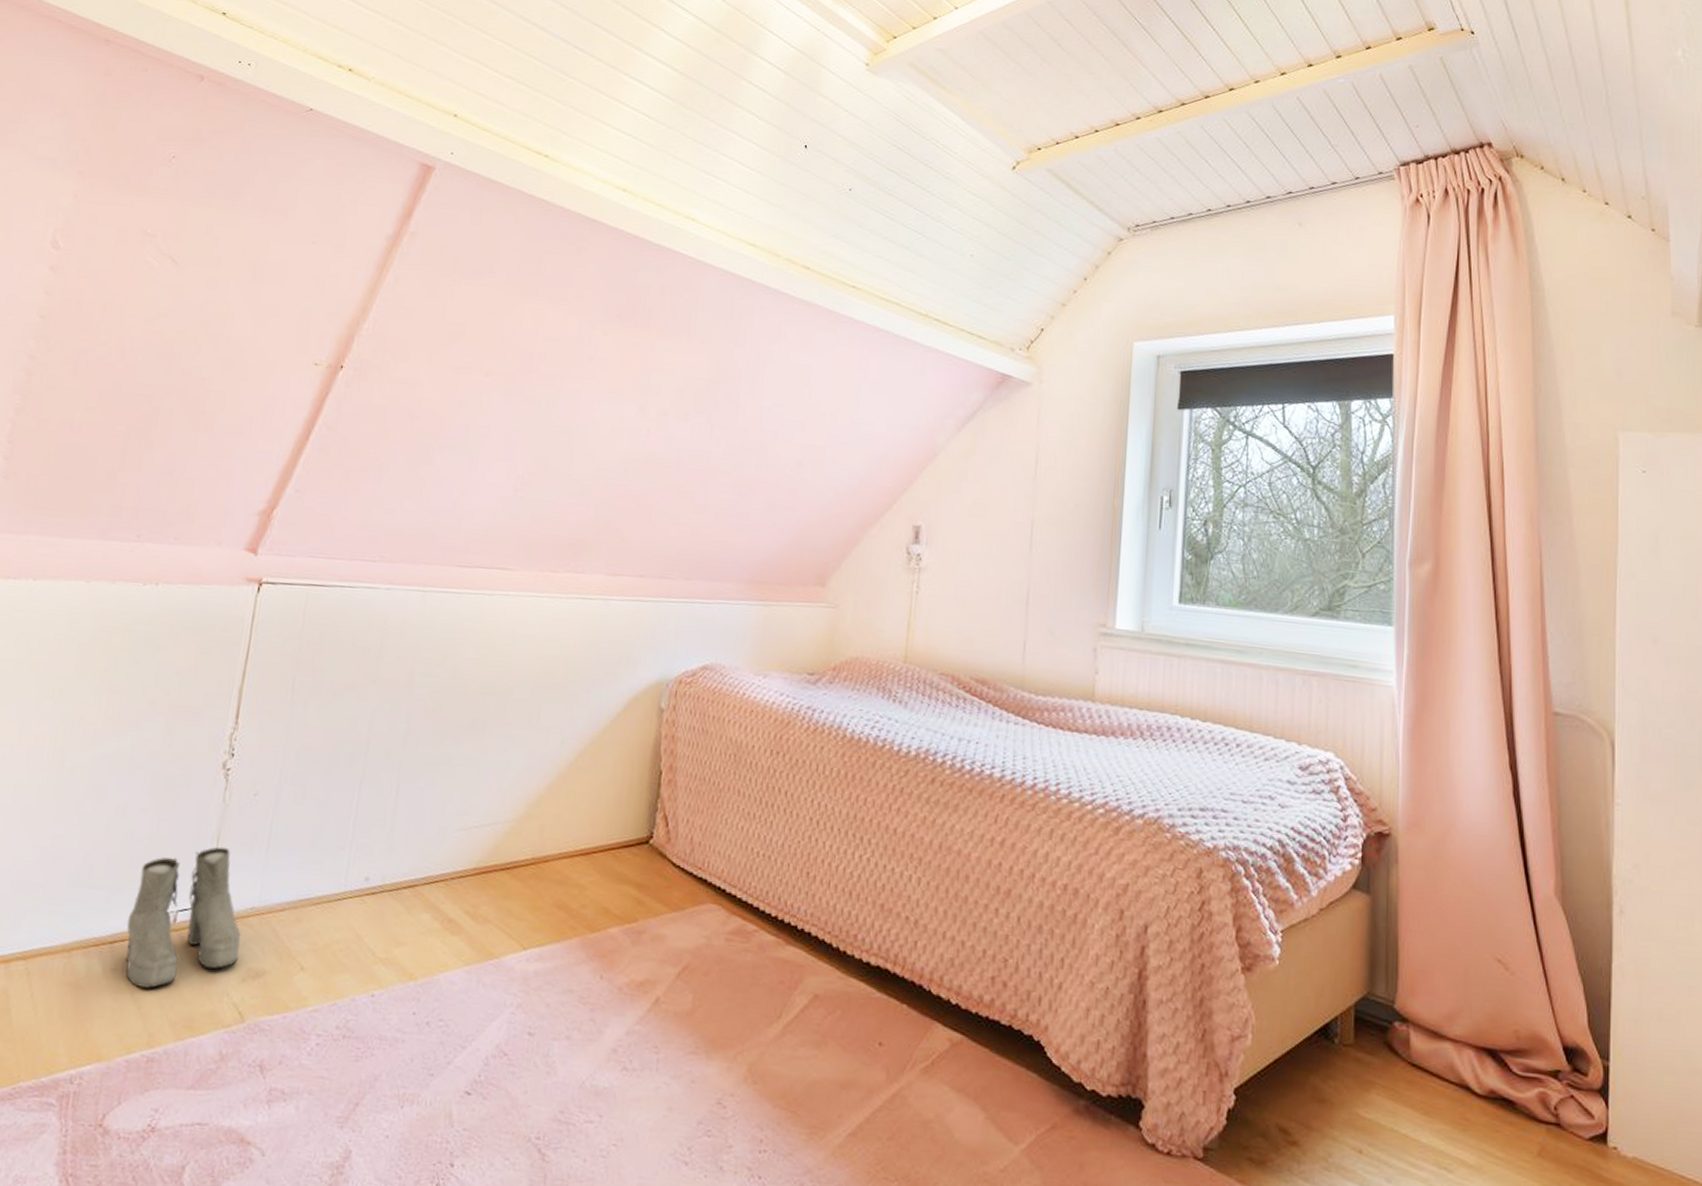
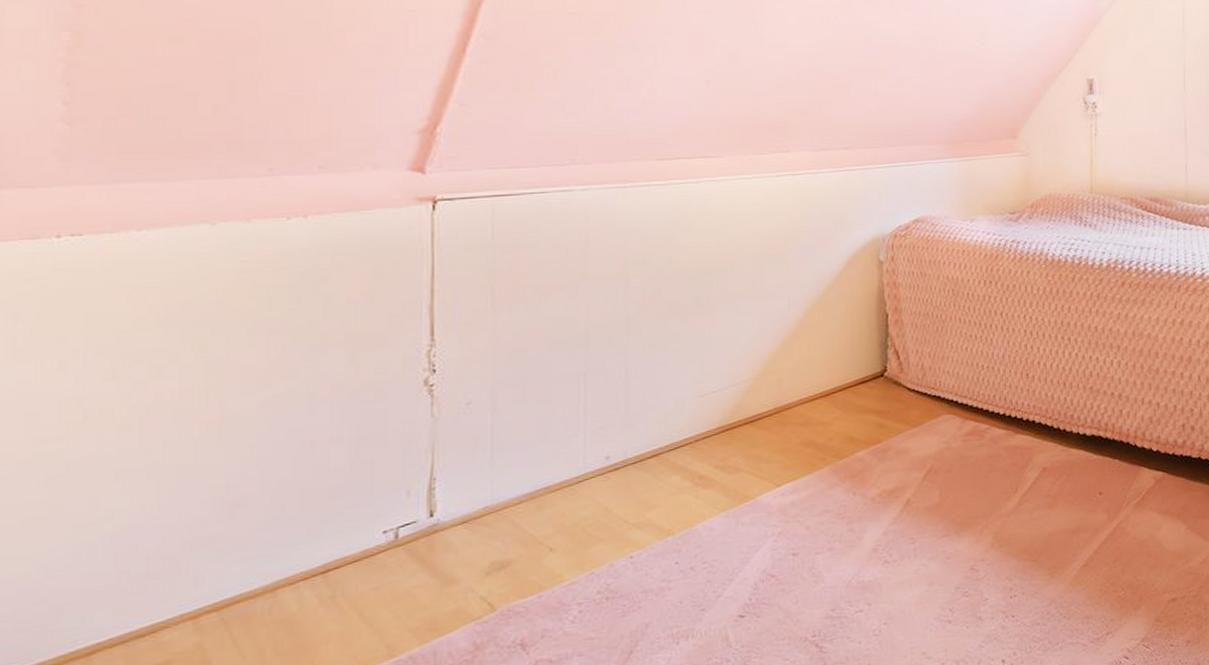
boots: present [125,846,241,989] -> none [339,458,478,607]

